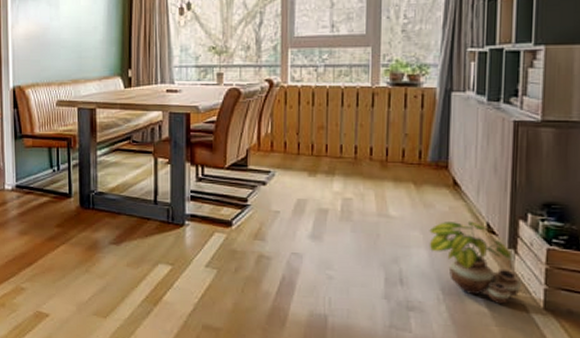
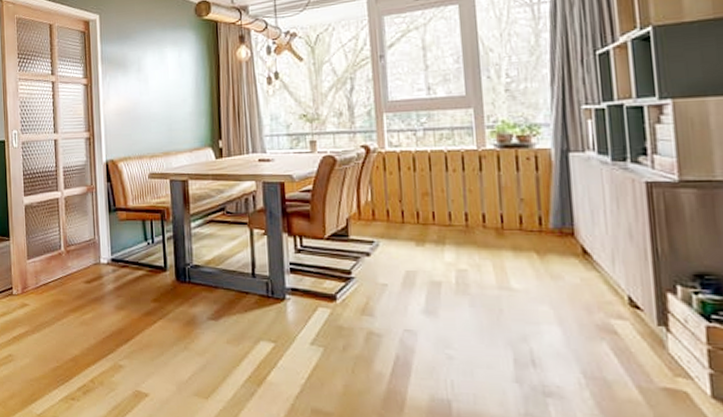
potted plant: present [429,221,522,305] -> none [560,294,681,392]

